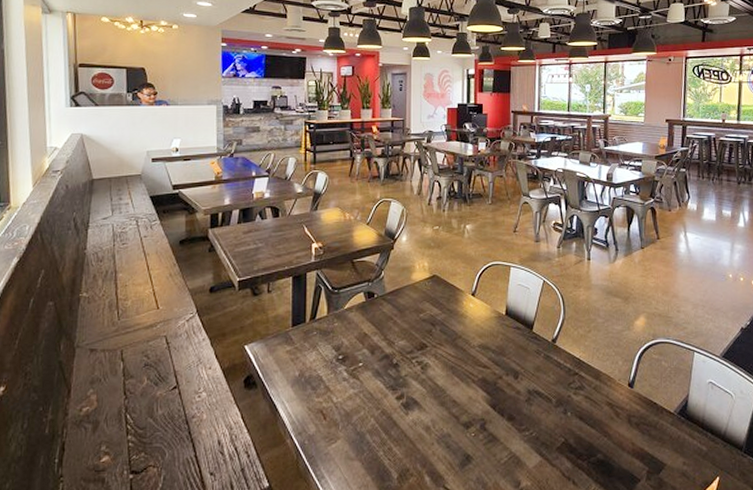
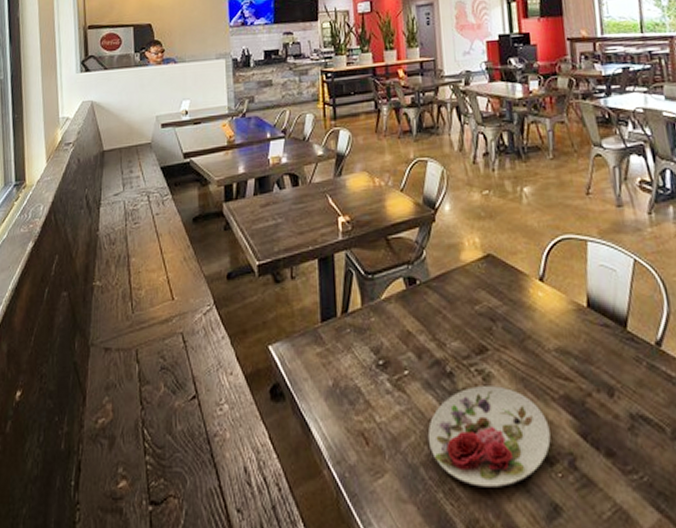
plate: none [374,373,469,446] -> present [427,386,551,487]

